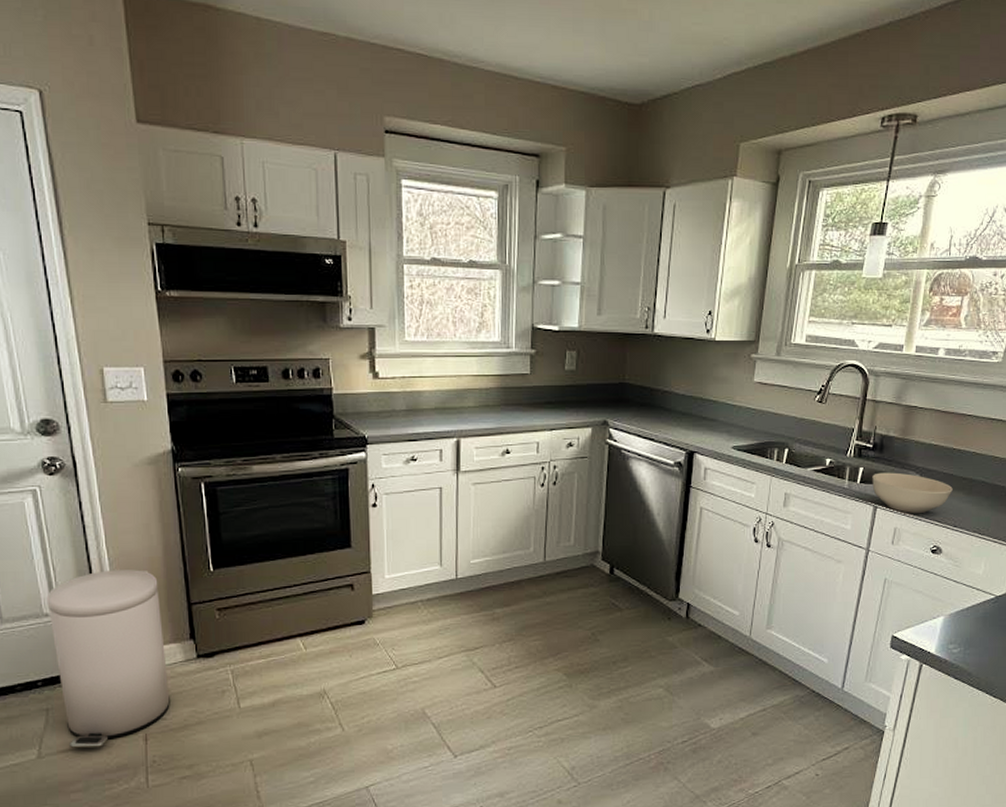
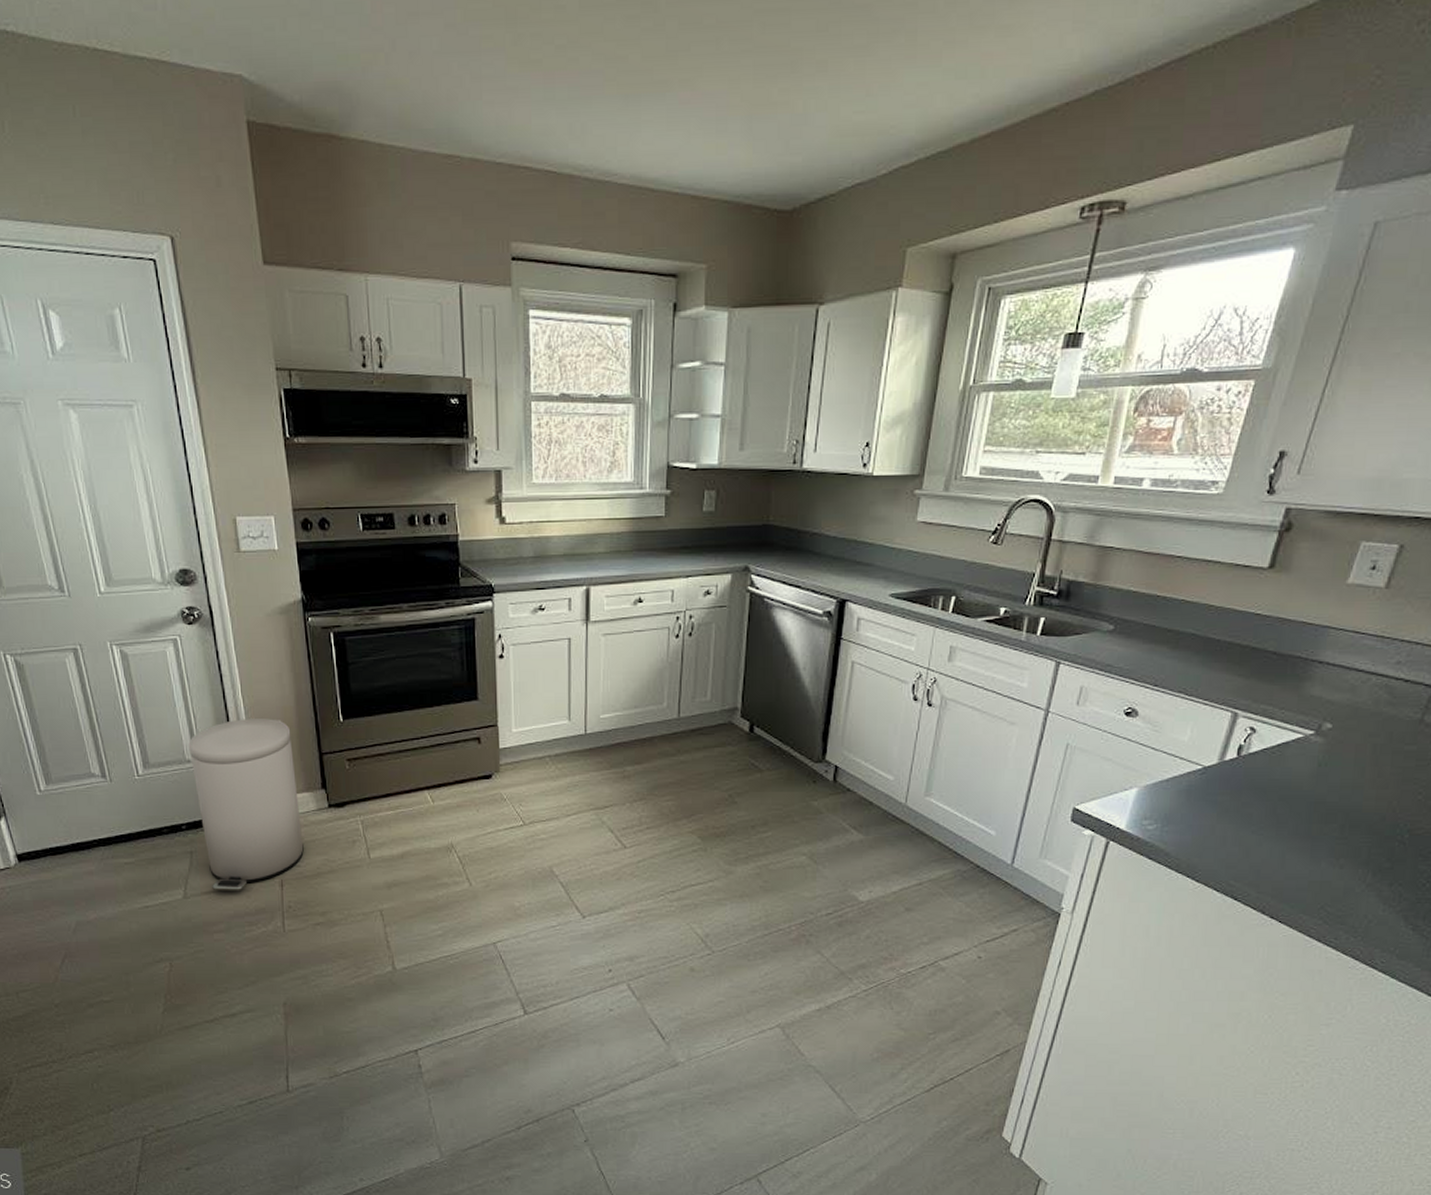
bowl: present [872,472,953,514] -> none [1055,623,1155,671]

